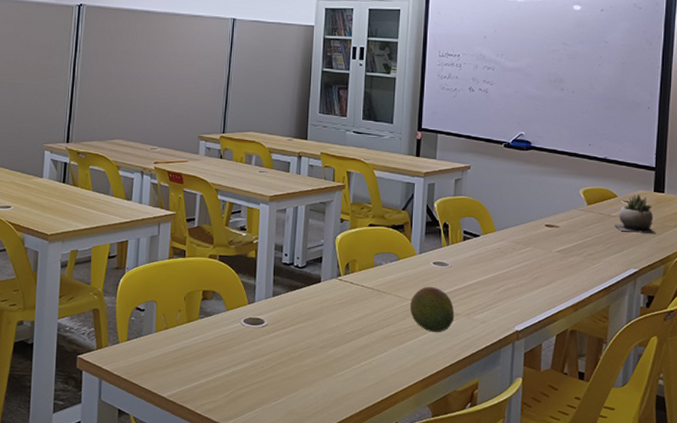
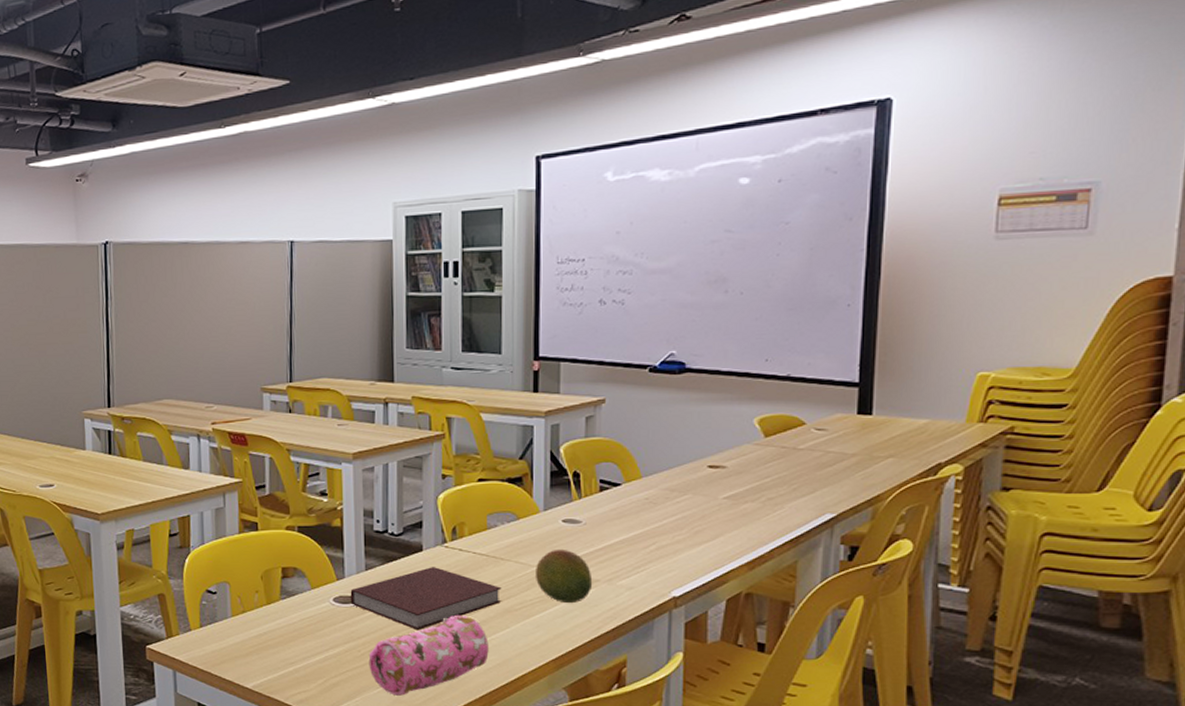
notebook: none [258,296,383,350] -> present [350,567,502,630]
pencil case: none [269,338,370,409] -> present [368,614,489,697]
succulent plant: present [614,194,656,235] -> none [802,418,860,469]

